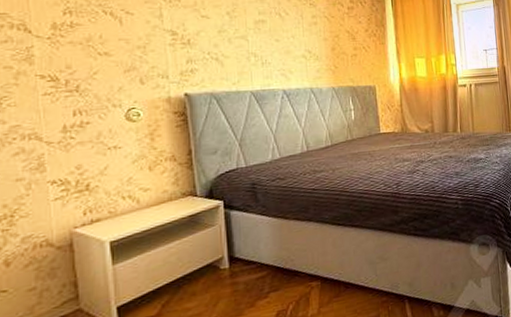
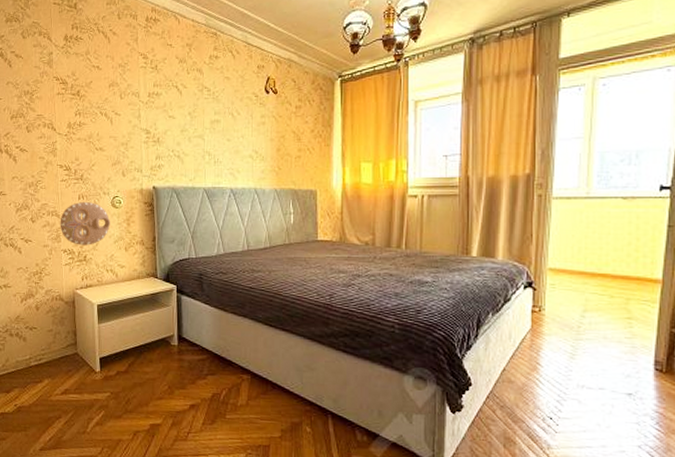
decorative plate: none [43,118,126,173] -> present [60,202,111,245]

